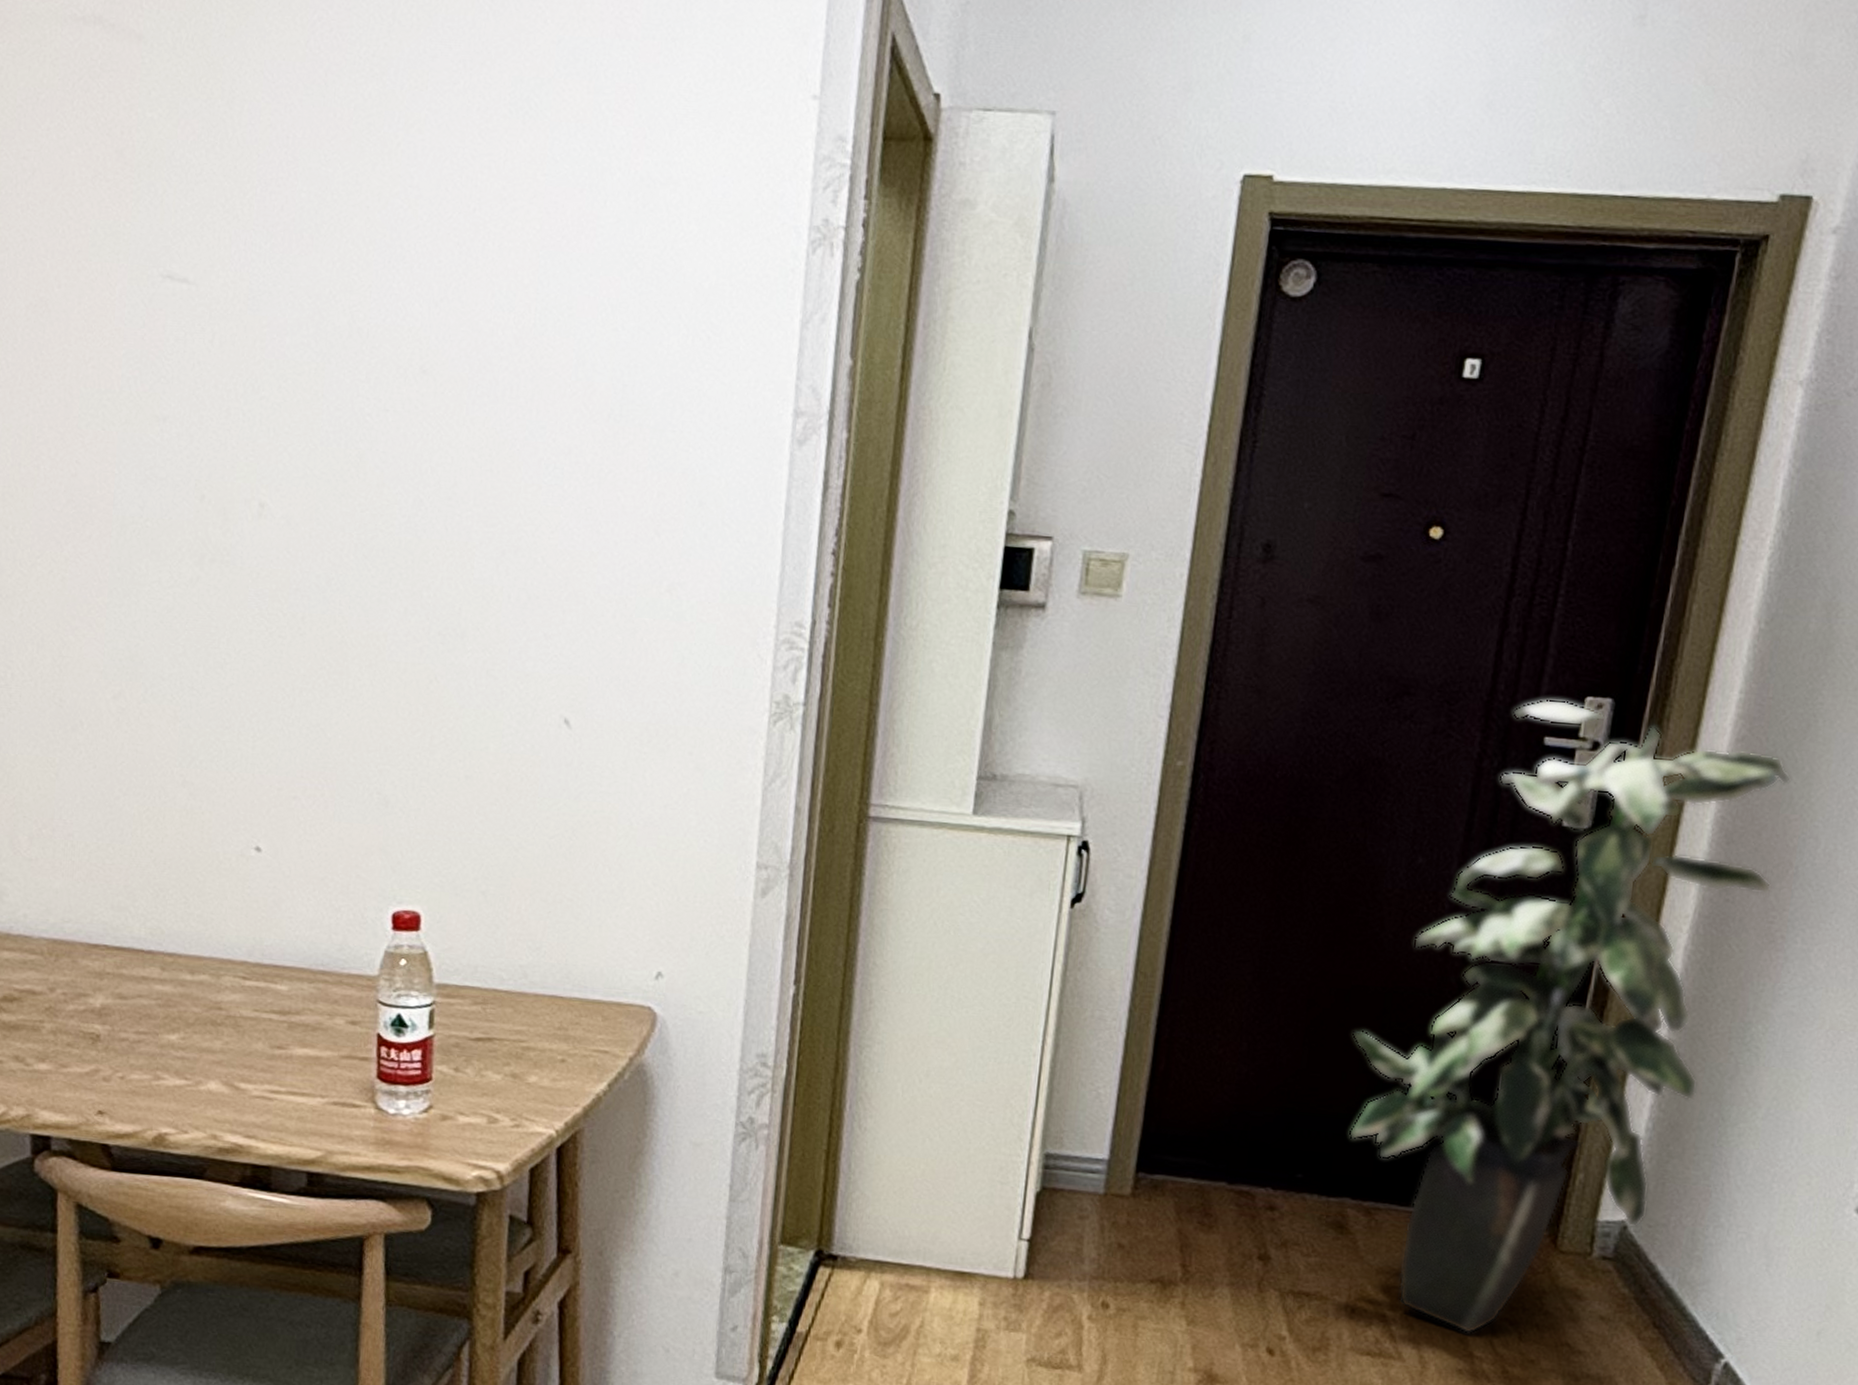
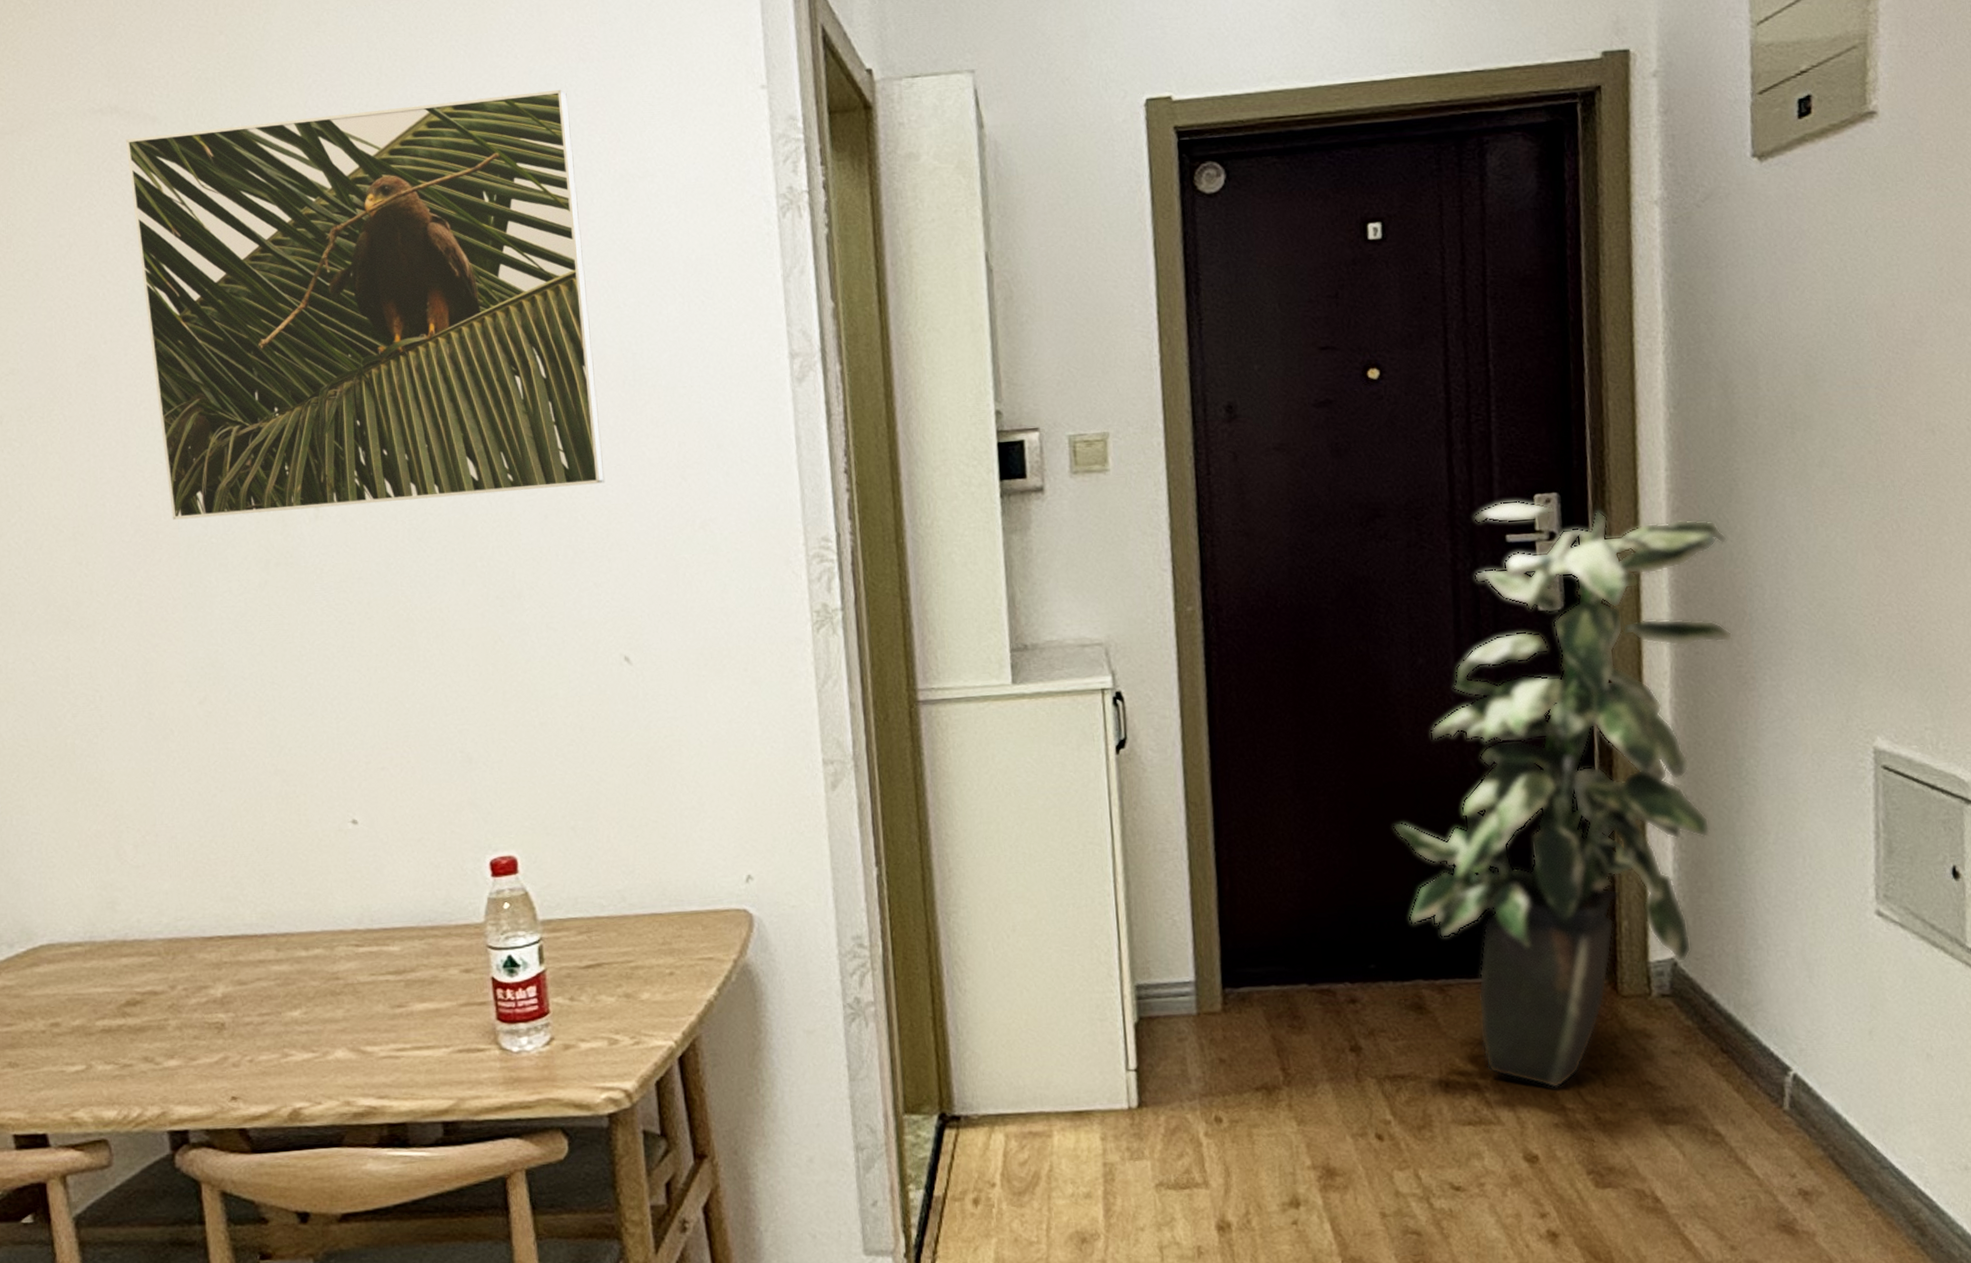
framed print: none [106,55,596,526] -> present [125,89,605,520]

